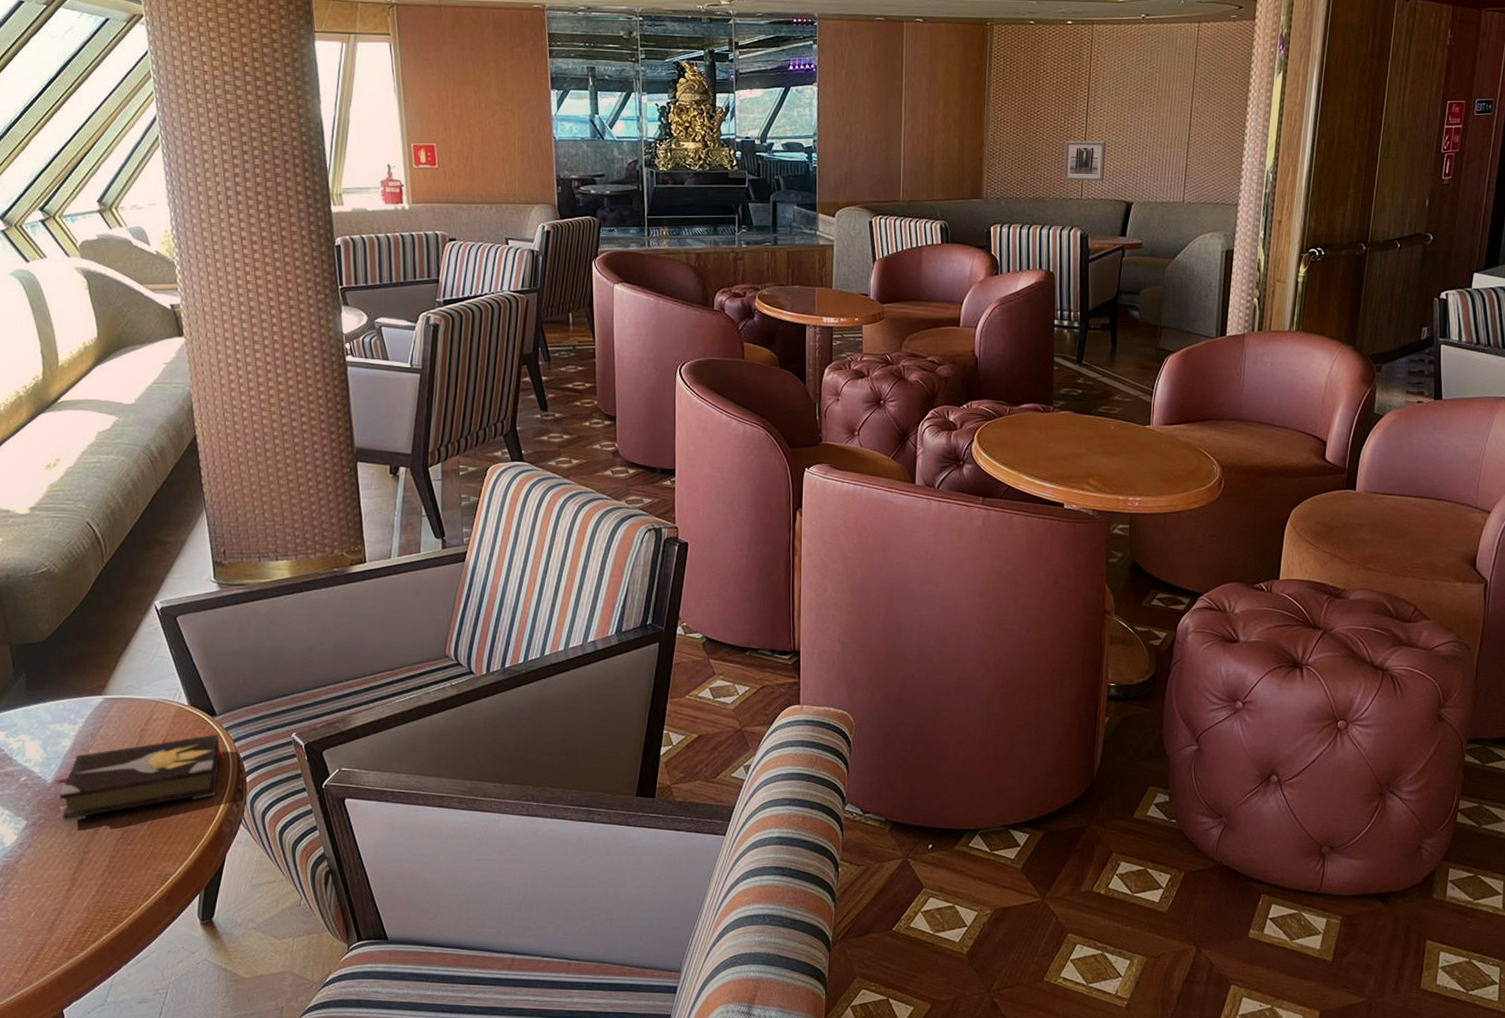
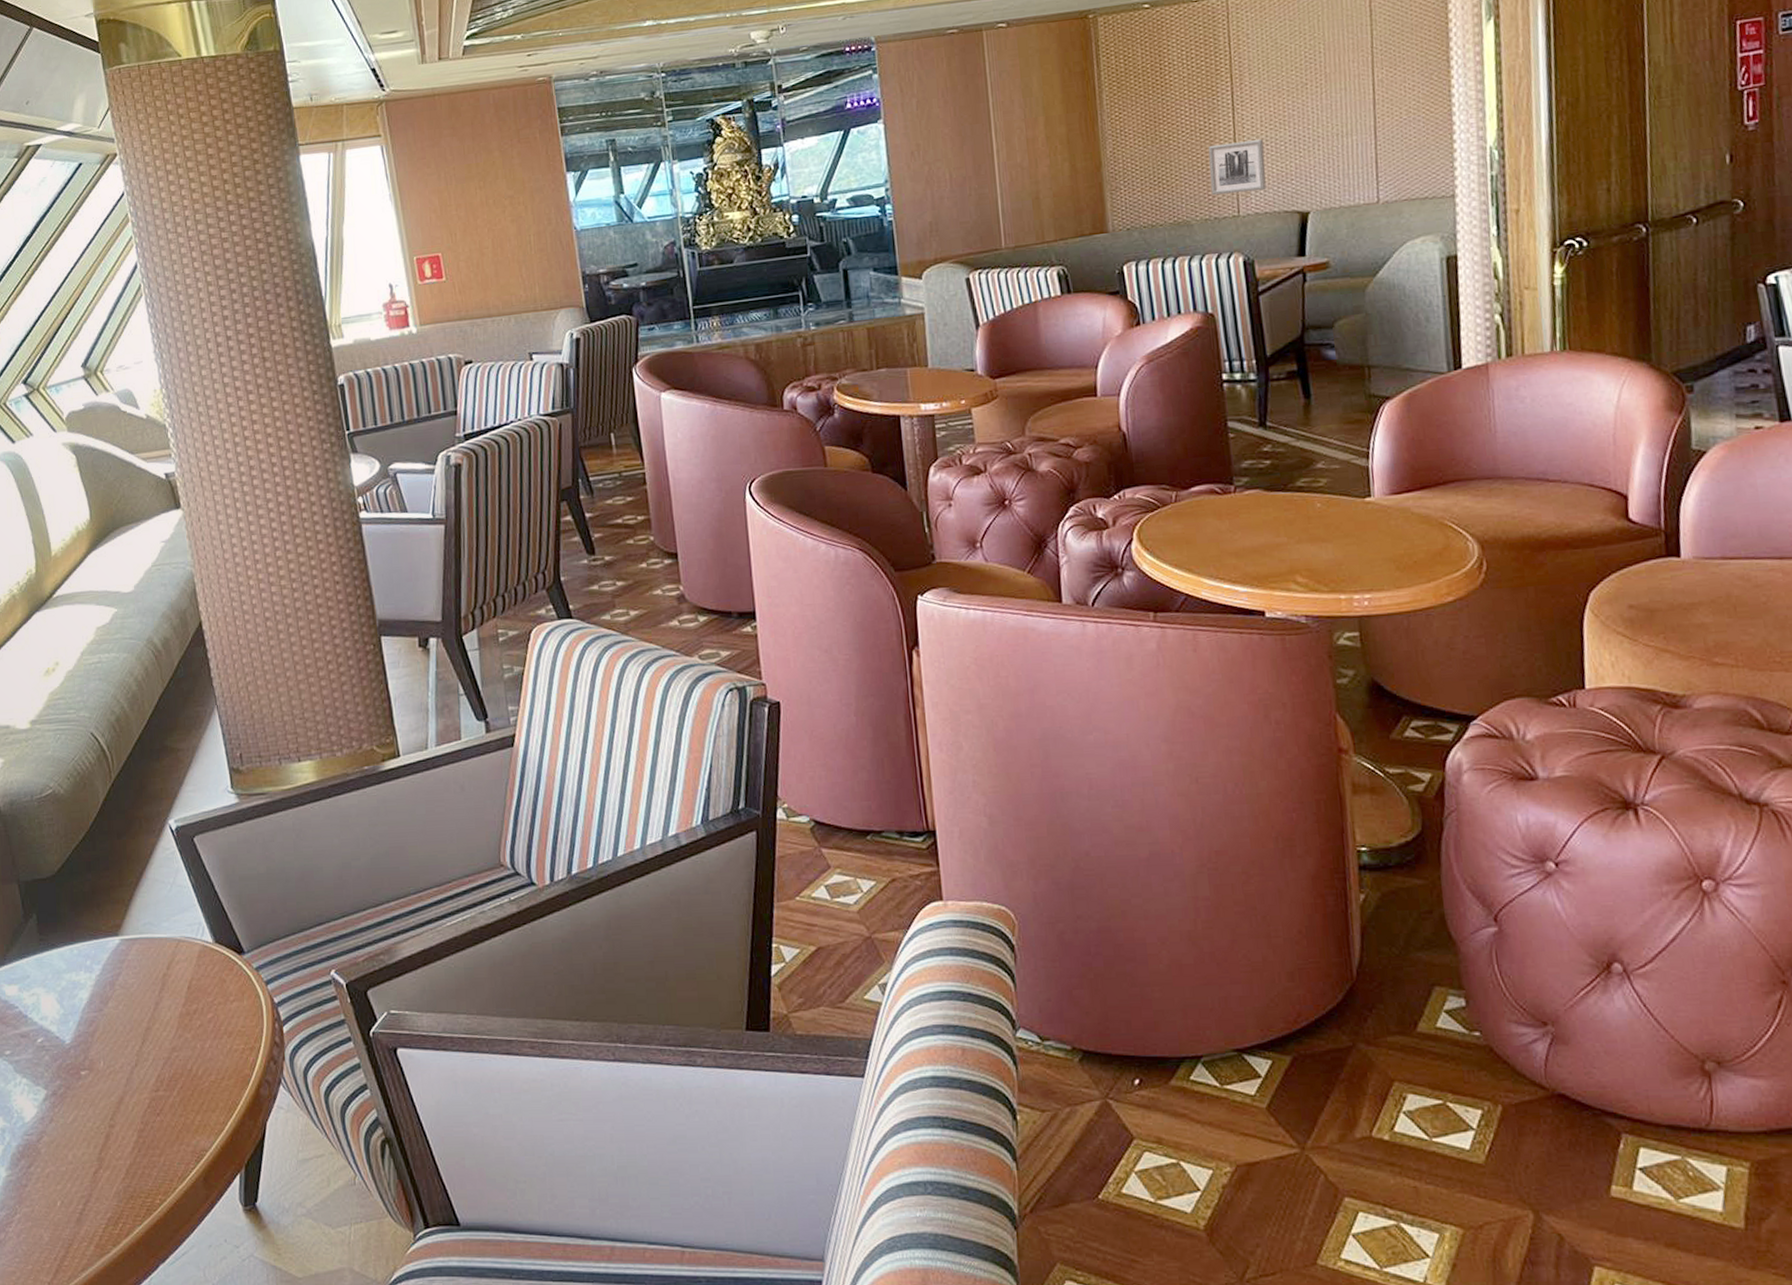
hardback book: present [52,734,225,823] -> none [71,975,257,1091]

